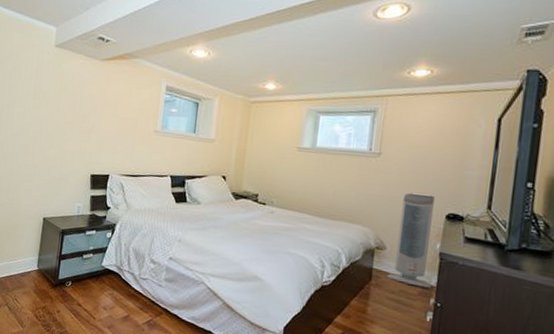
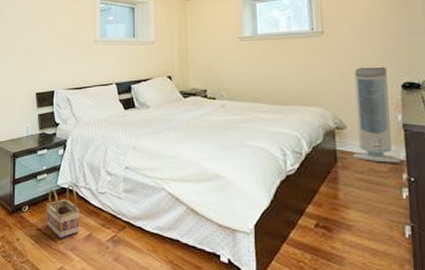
basket: none [87,266,121,316] -> present [46,184,80,238]

